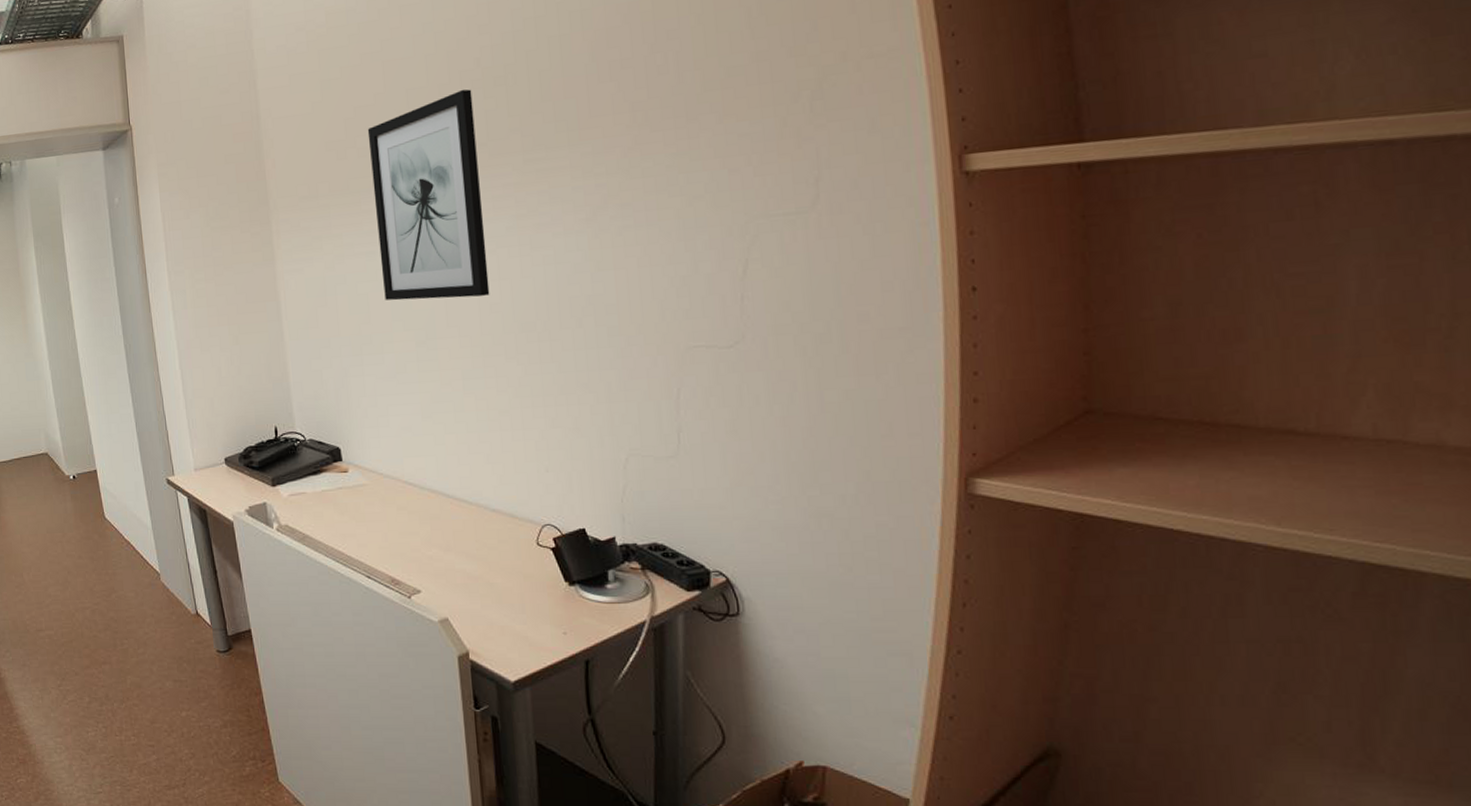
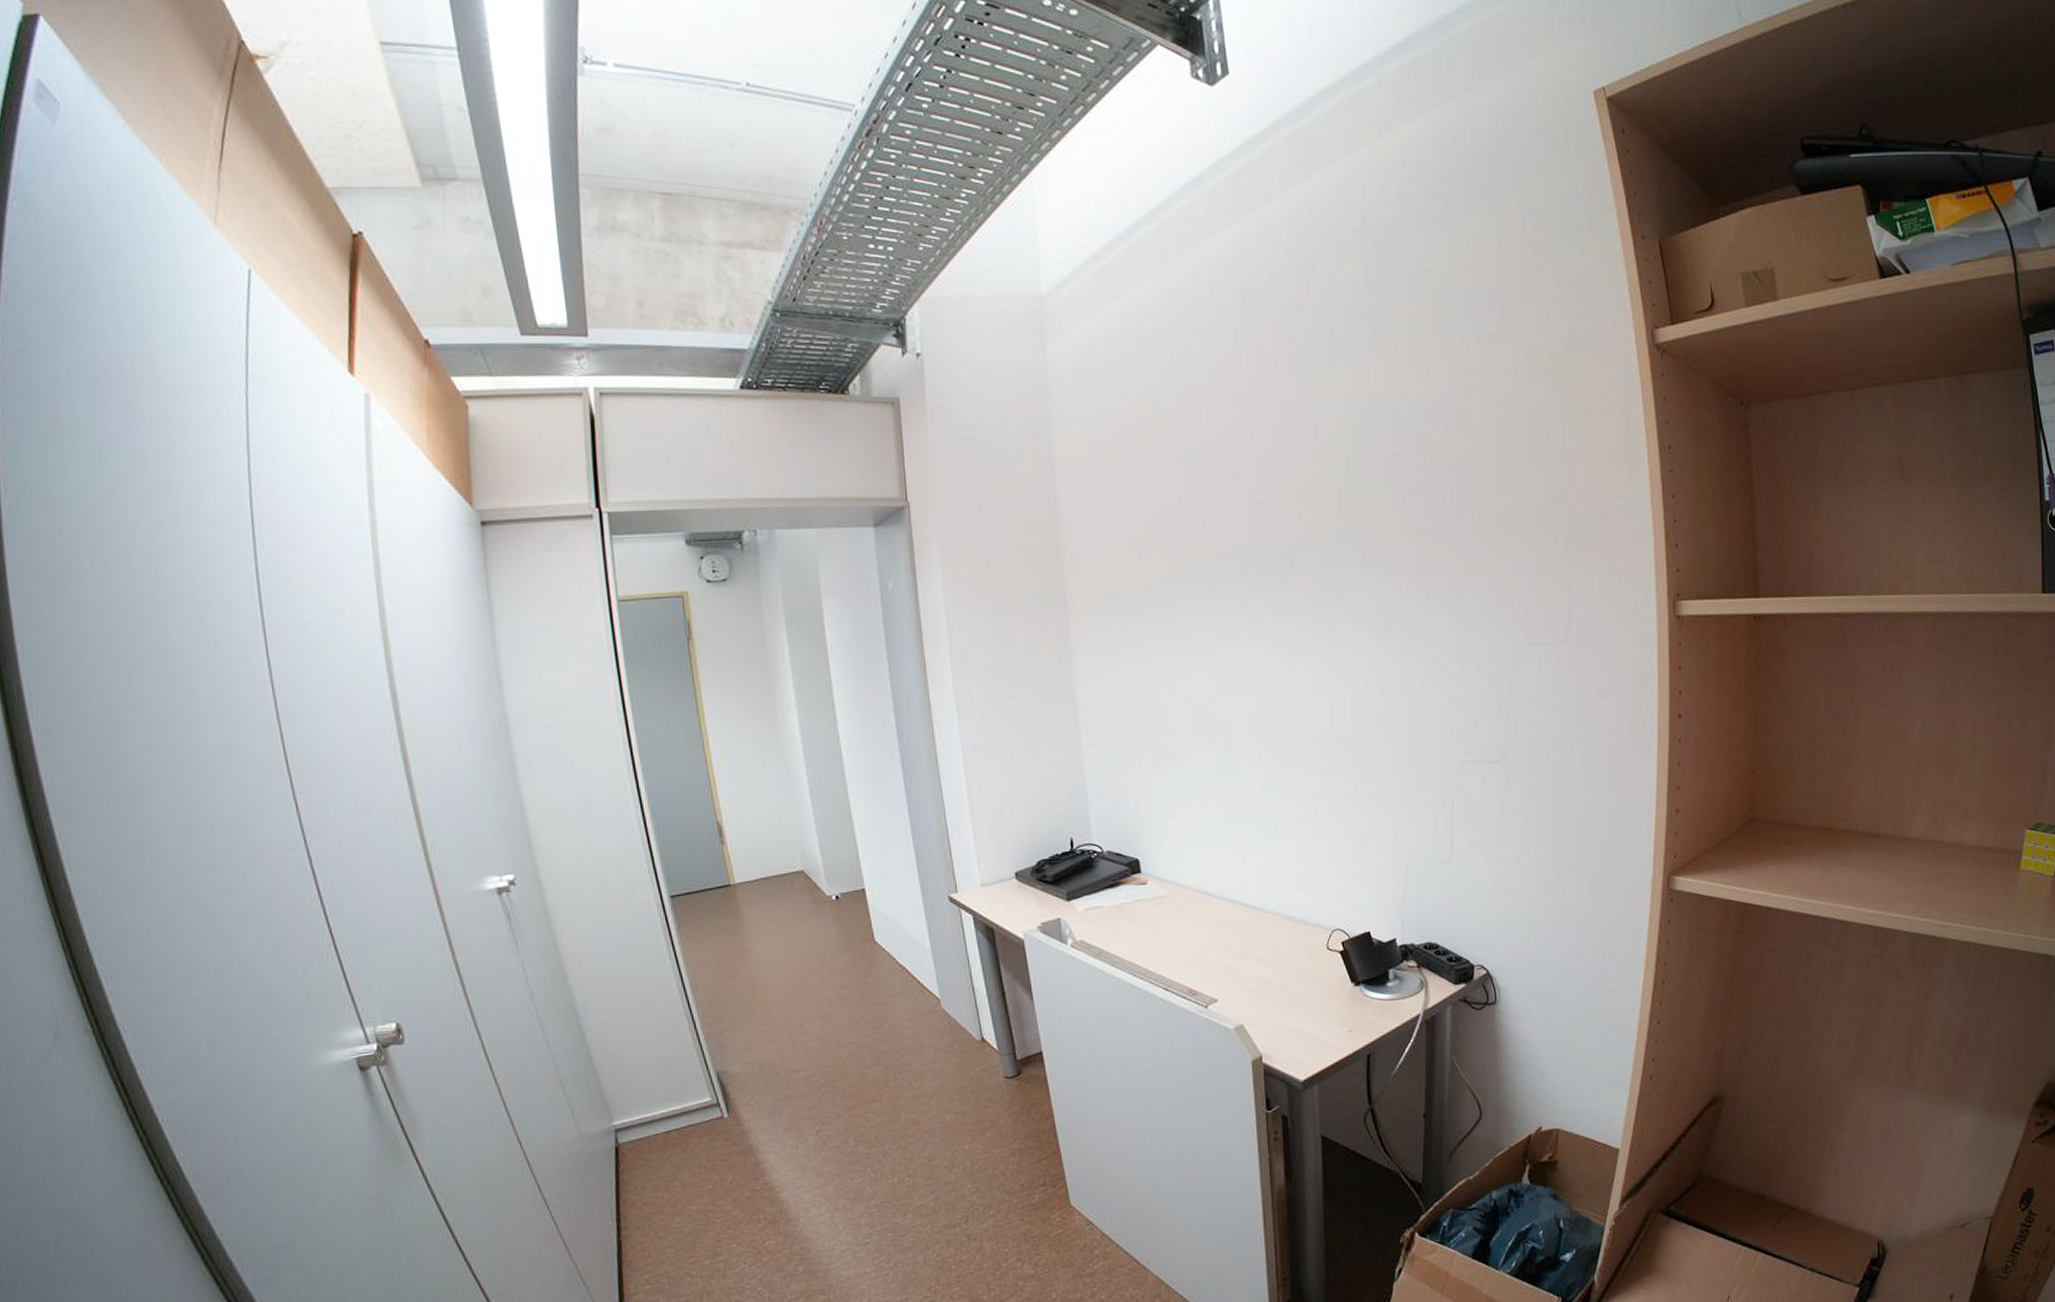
wall art: present [367,89,490,301] -> none [1172,499,1289,710]

